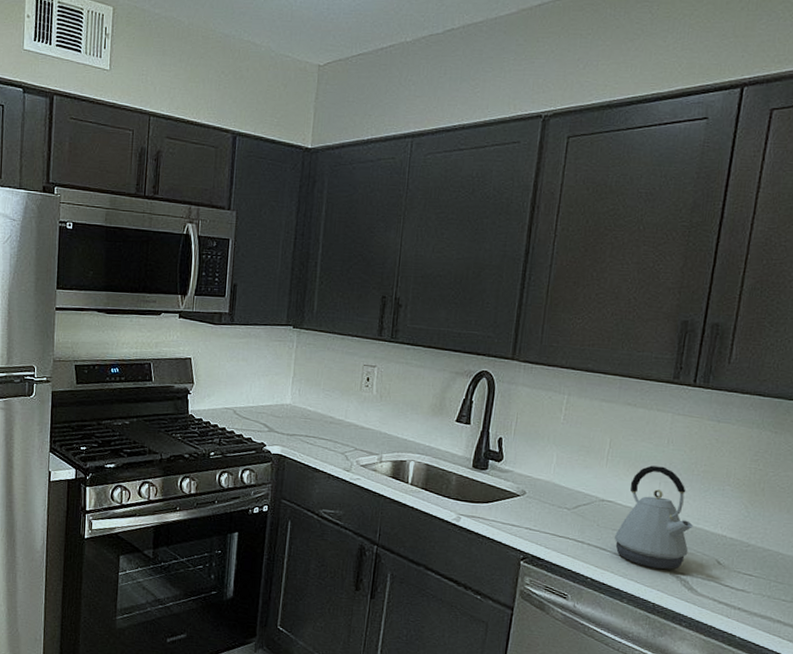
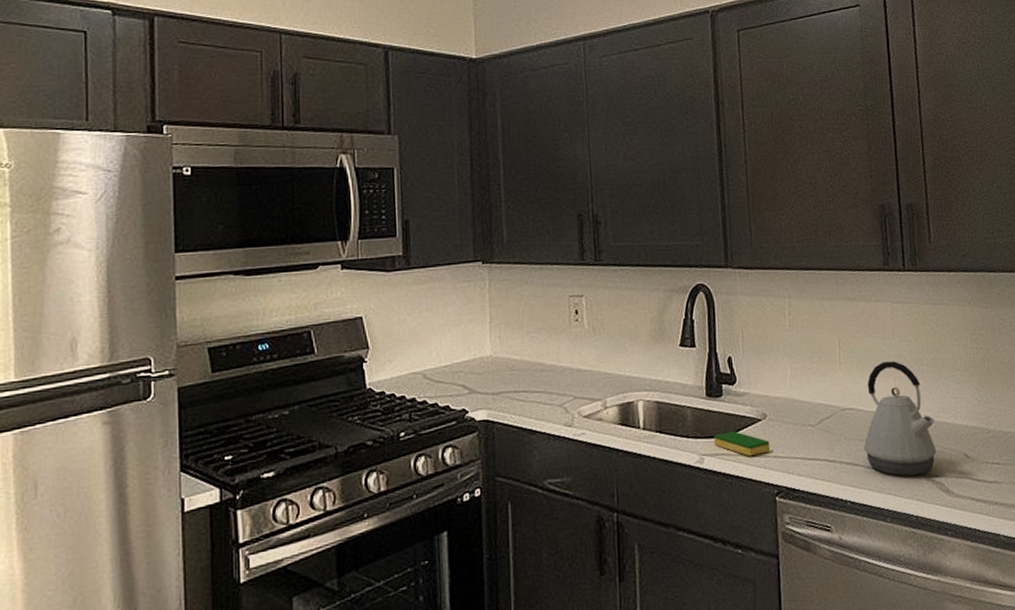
dish sponge: none [472,500,524,524] -> present [713,431,771,457]

